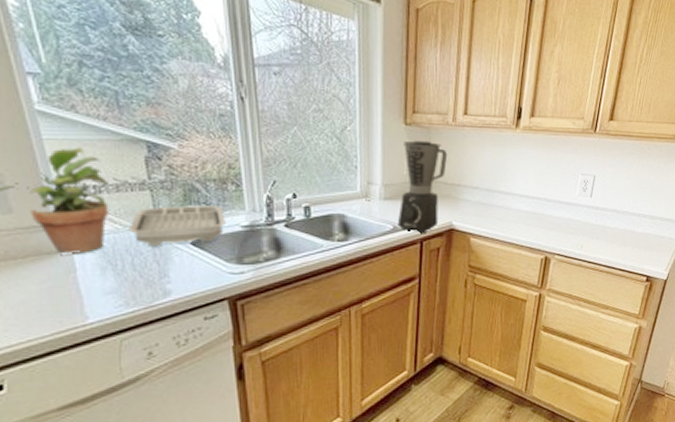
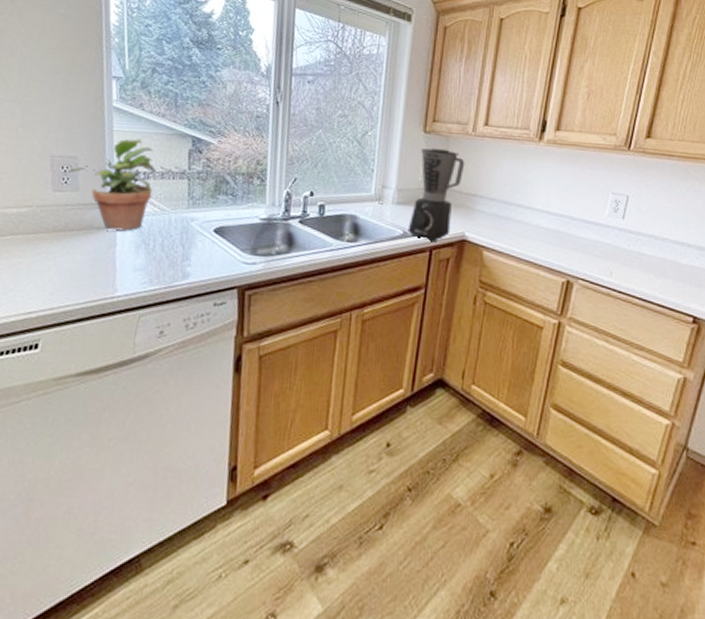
dish rack: present [129,205,226,247] -> none [164,195,247,231]

